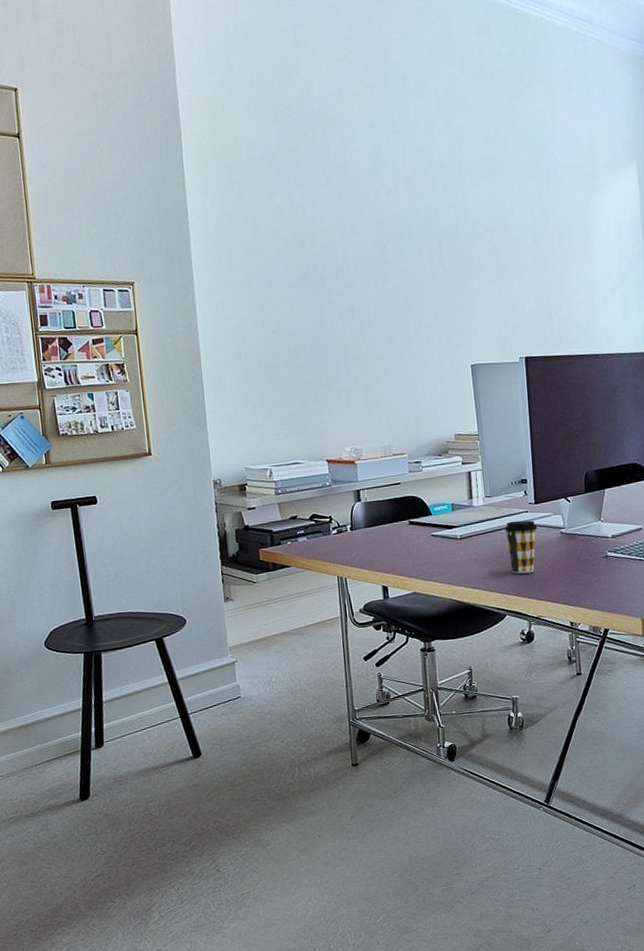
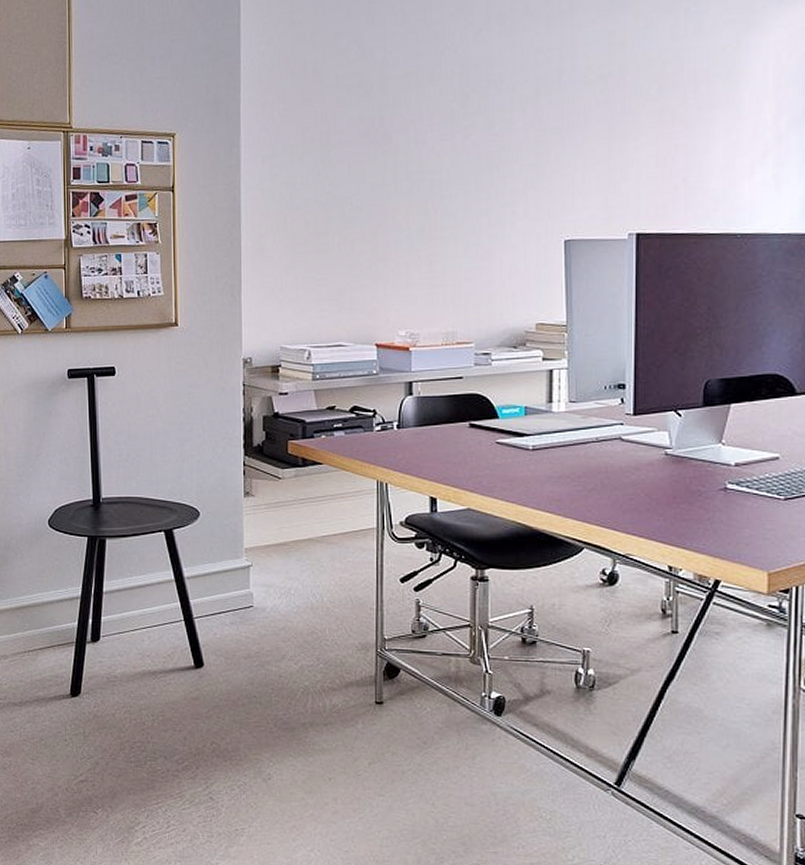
coffee cup: present [504,520,538,574] -> none [590,434,634,500]

